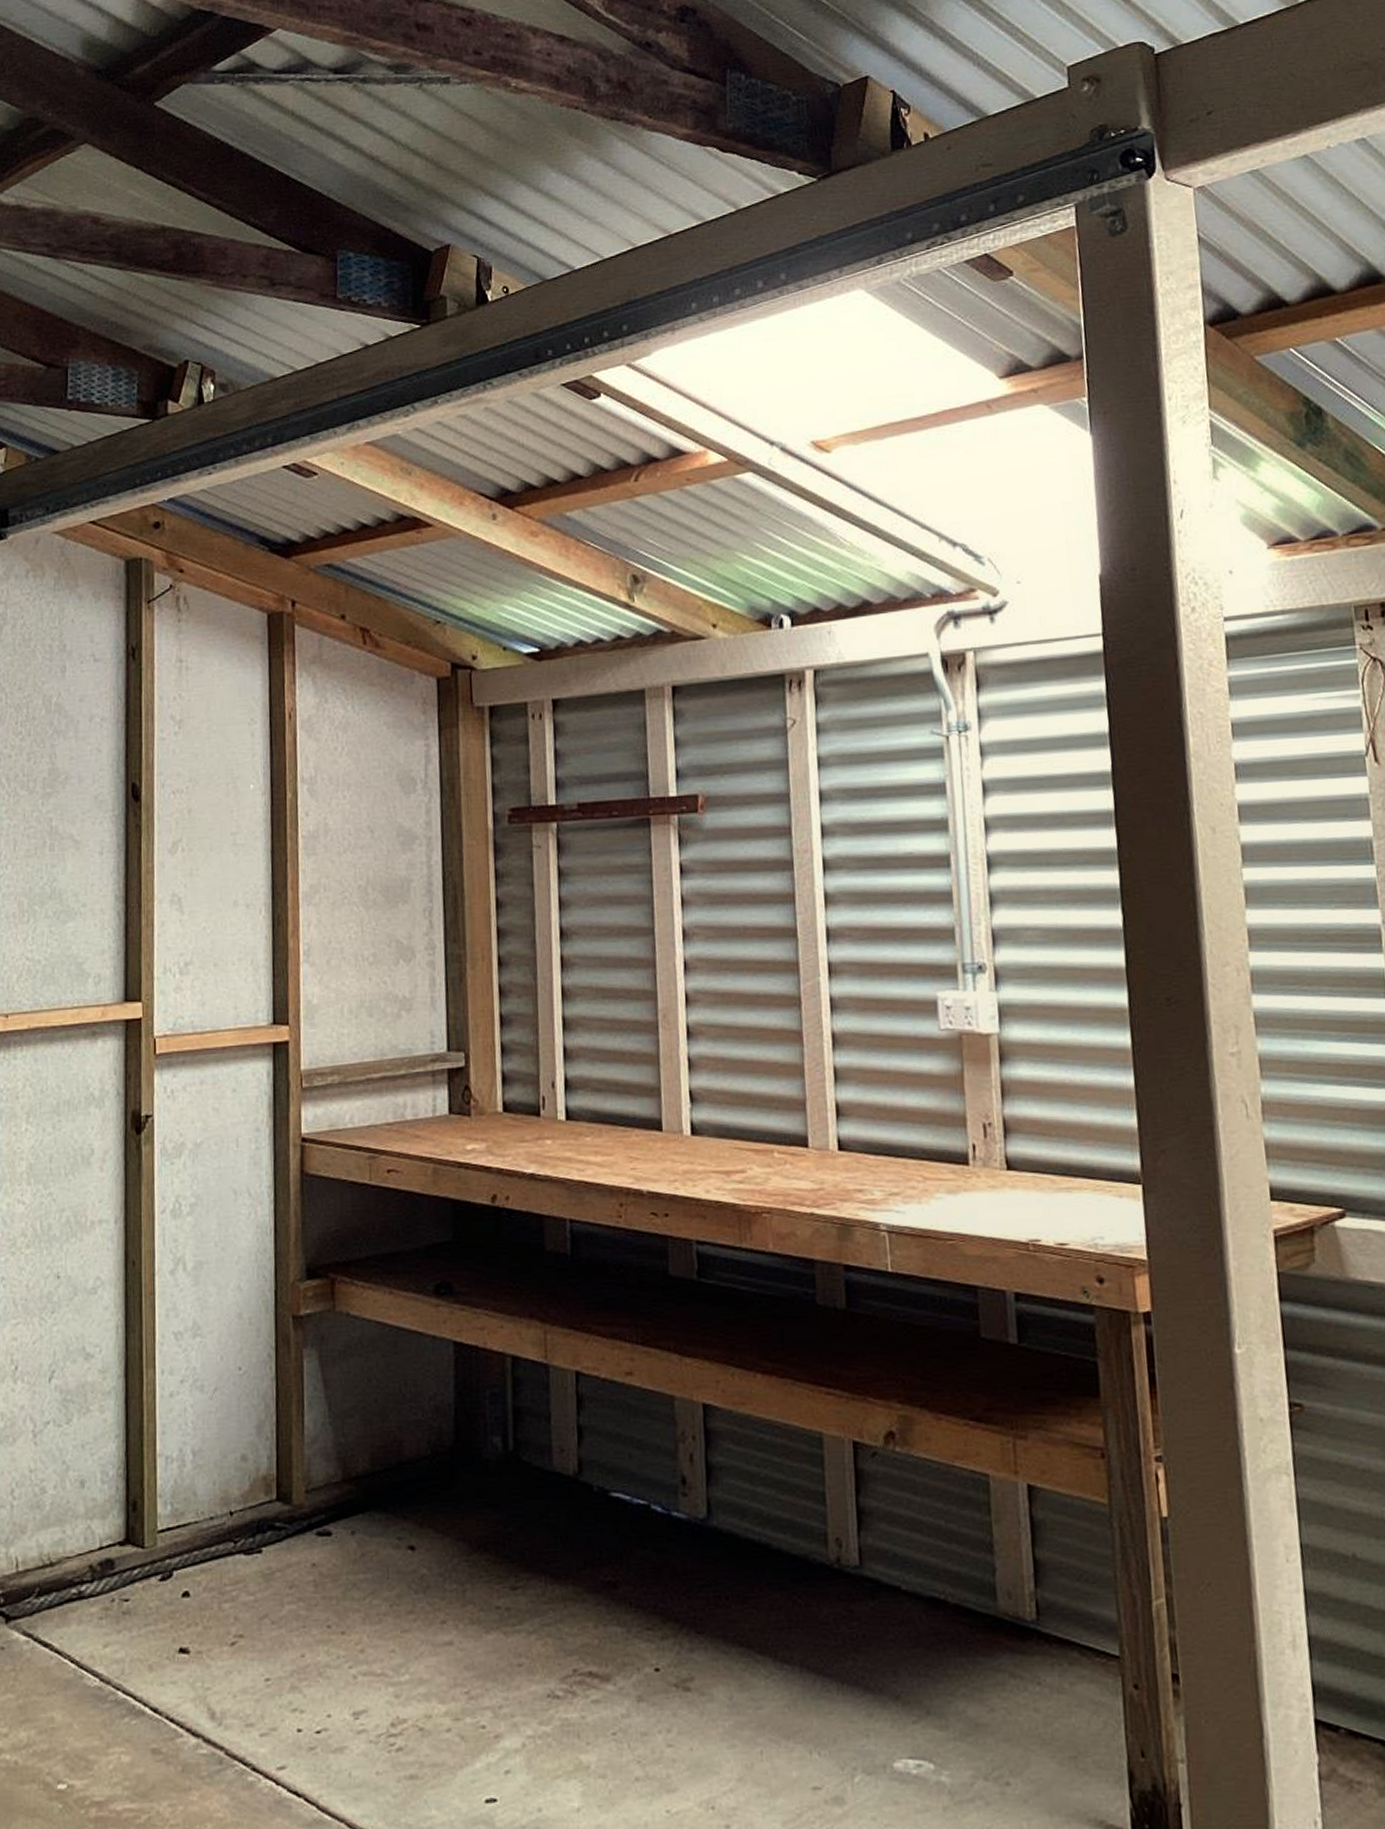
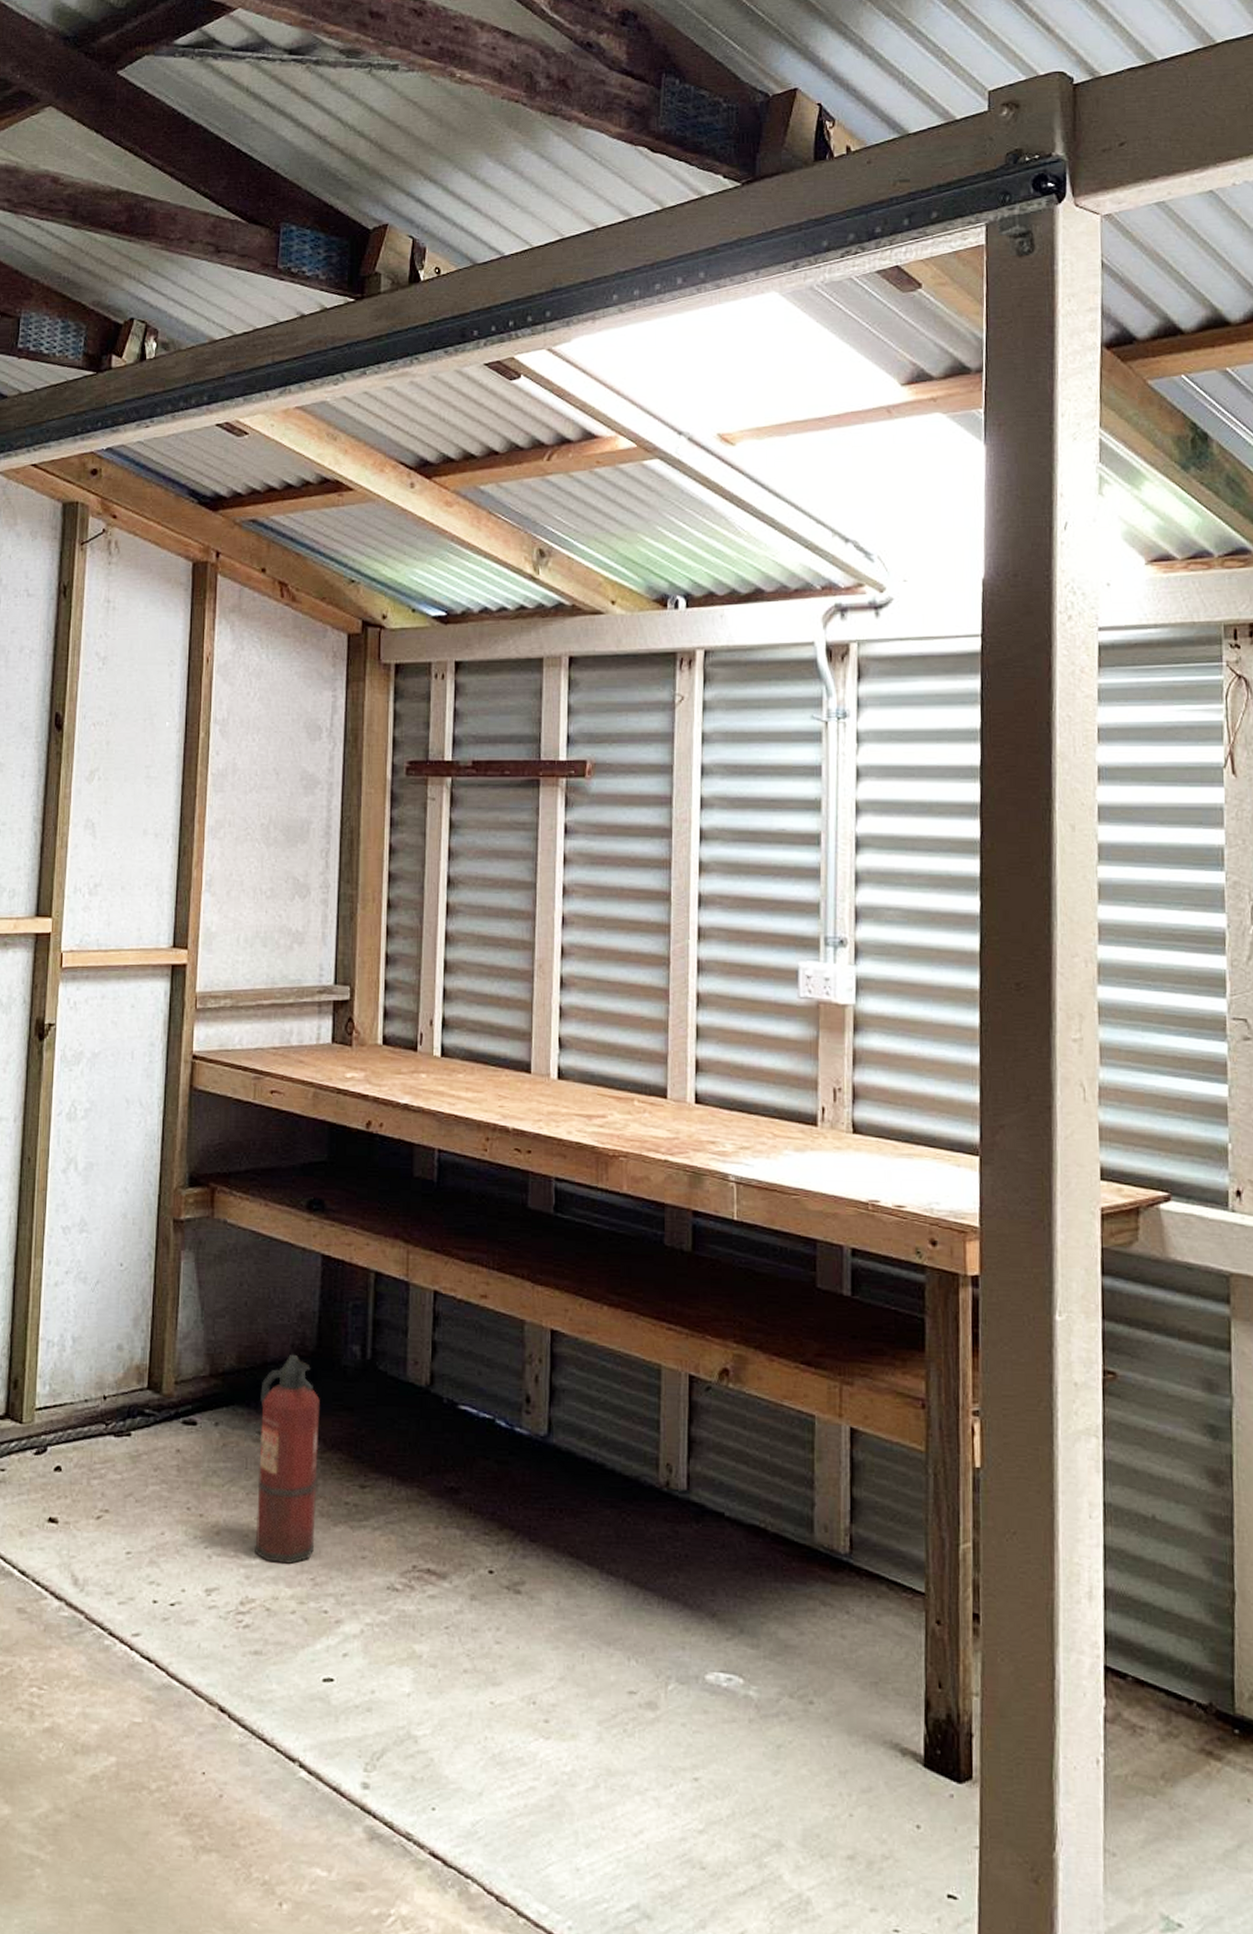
fire extinguisher: none [398,1451,467,1678] -> present [255,1354,320,1564]

